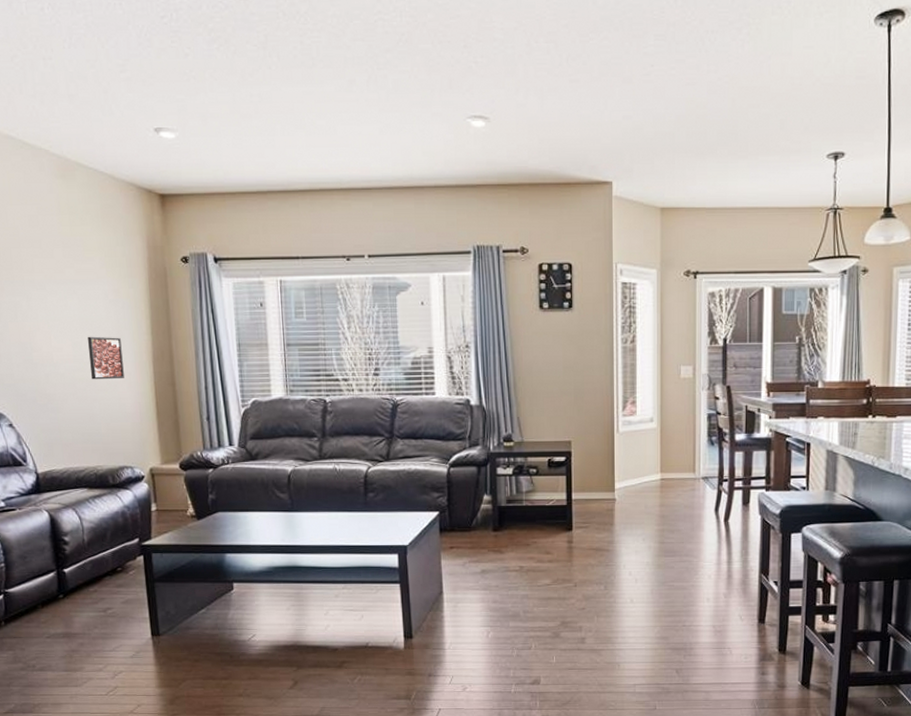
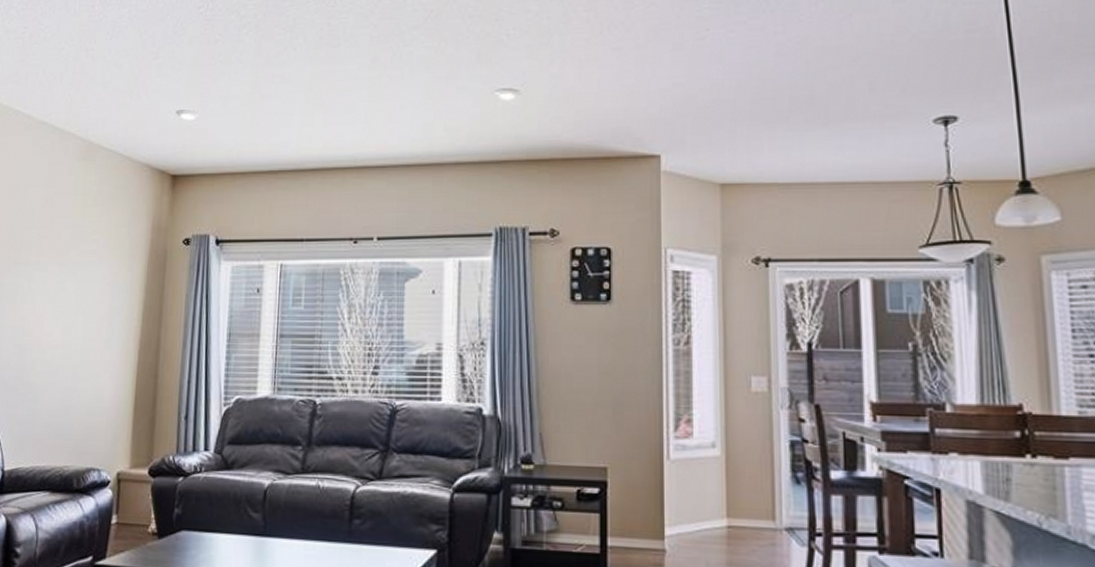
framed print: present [88,336,124,380] -> none [75,321,111,369]

